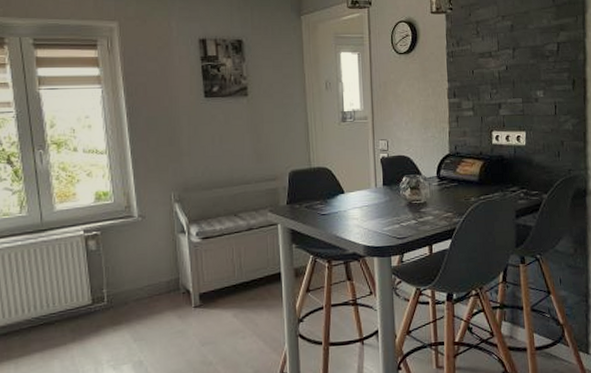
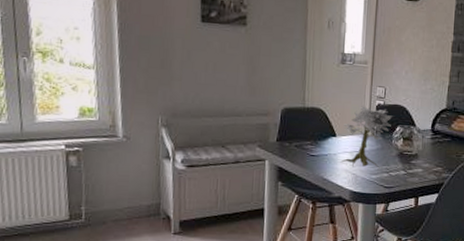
bonsai tree: none [350,159,397,222] -> present [340,105,392,169]

